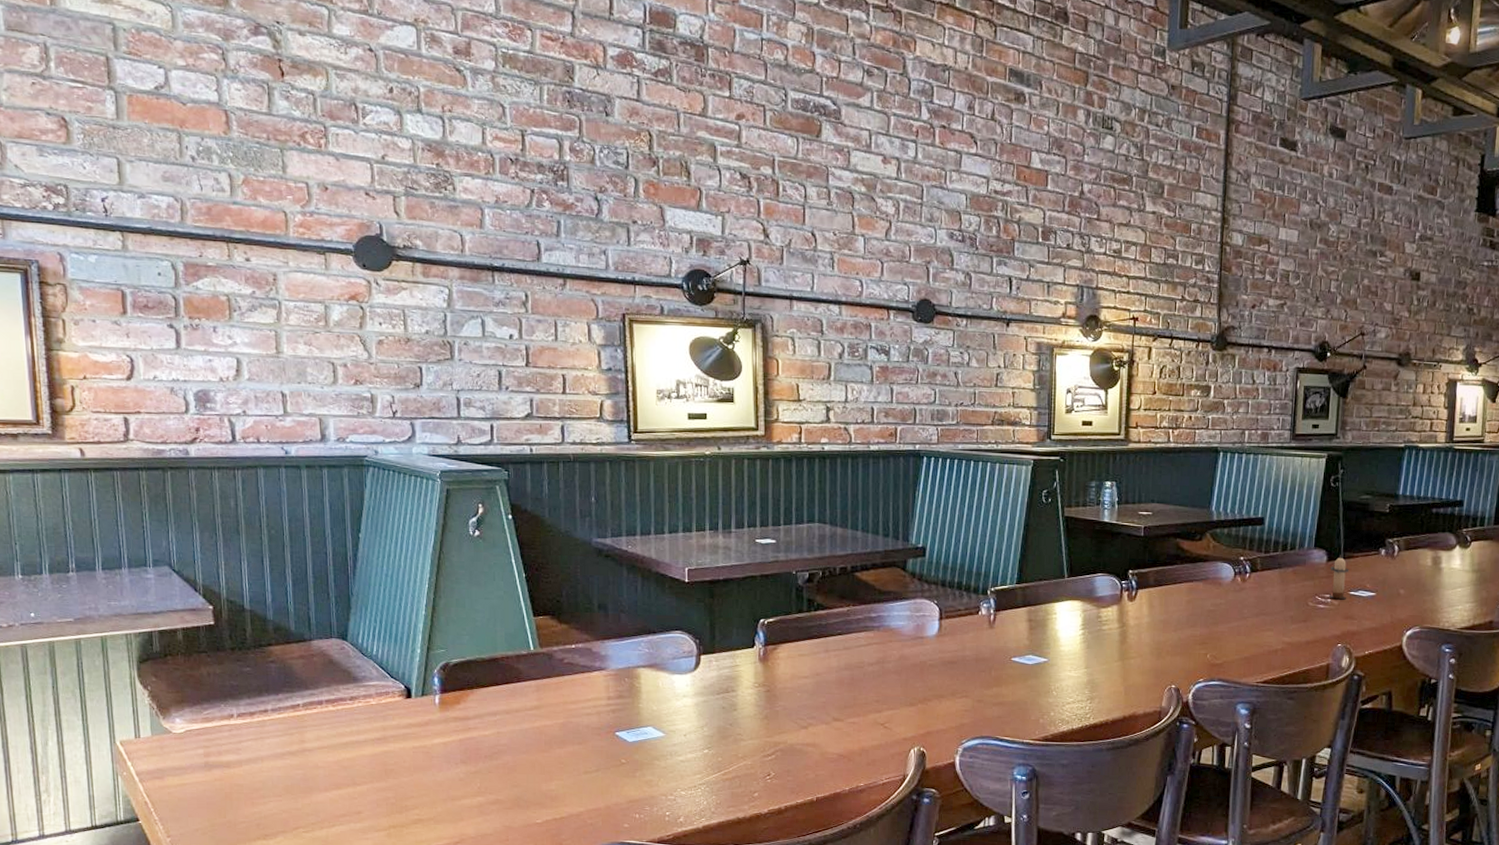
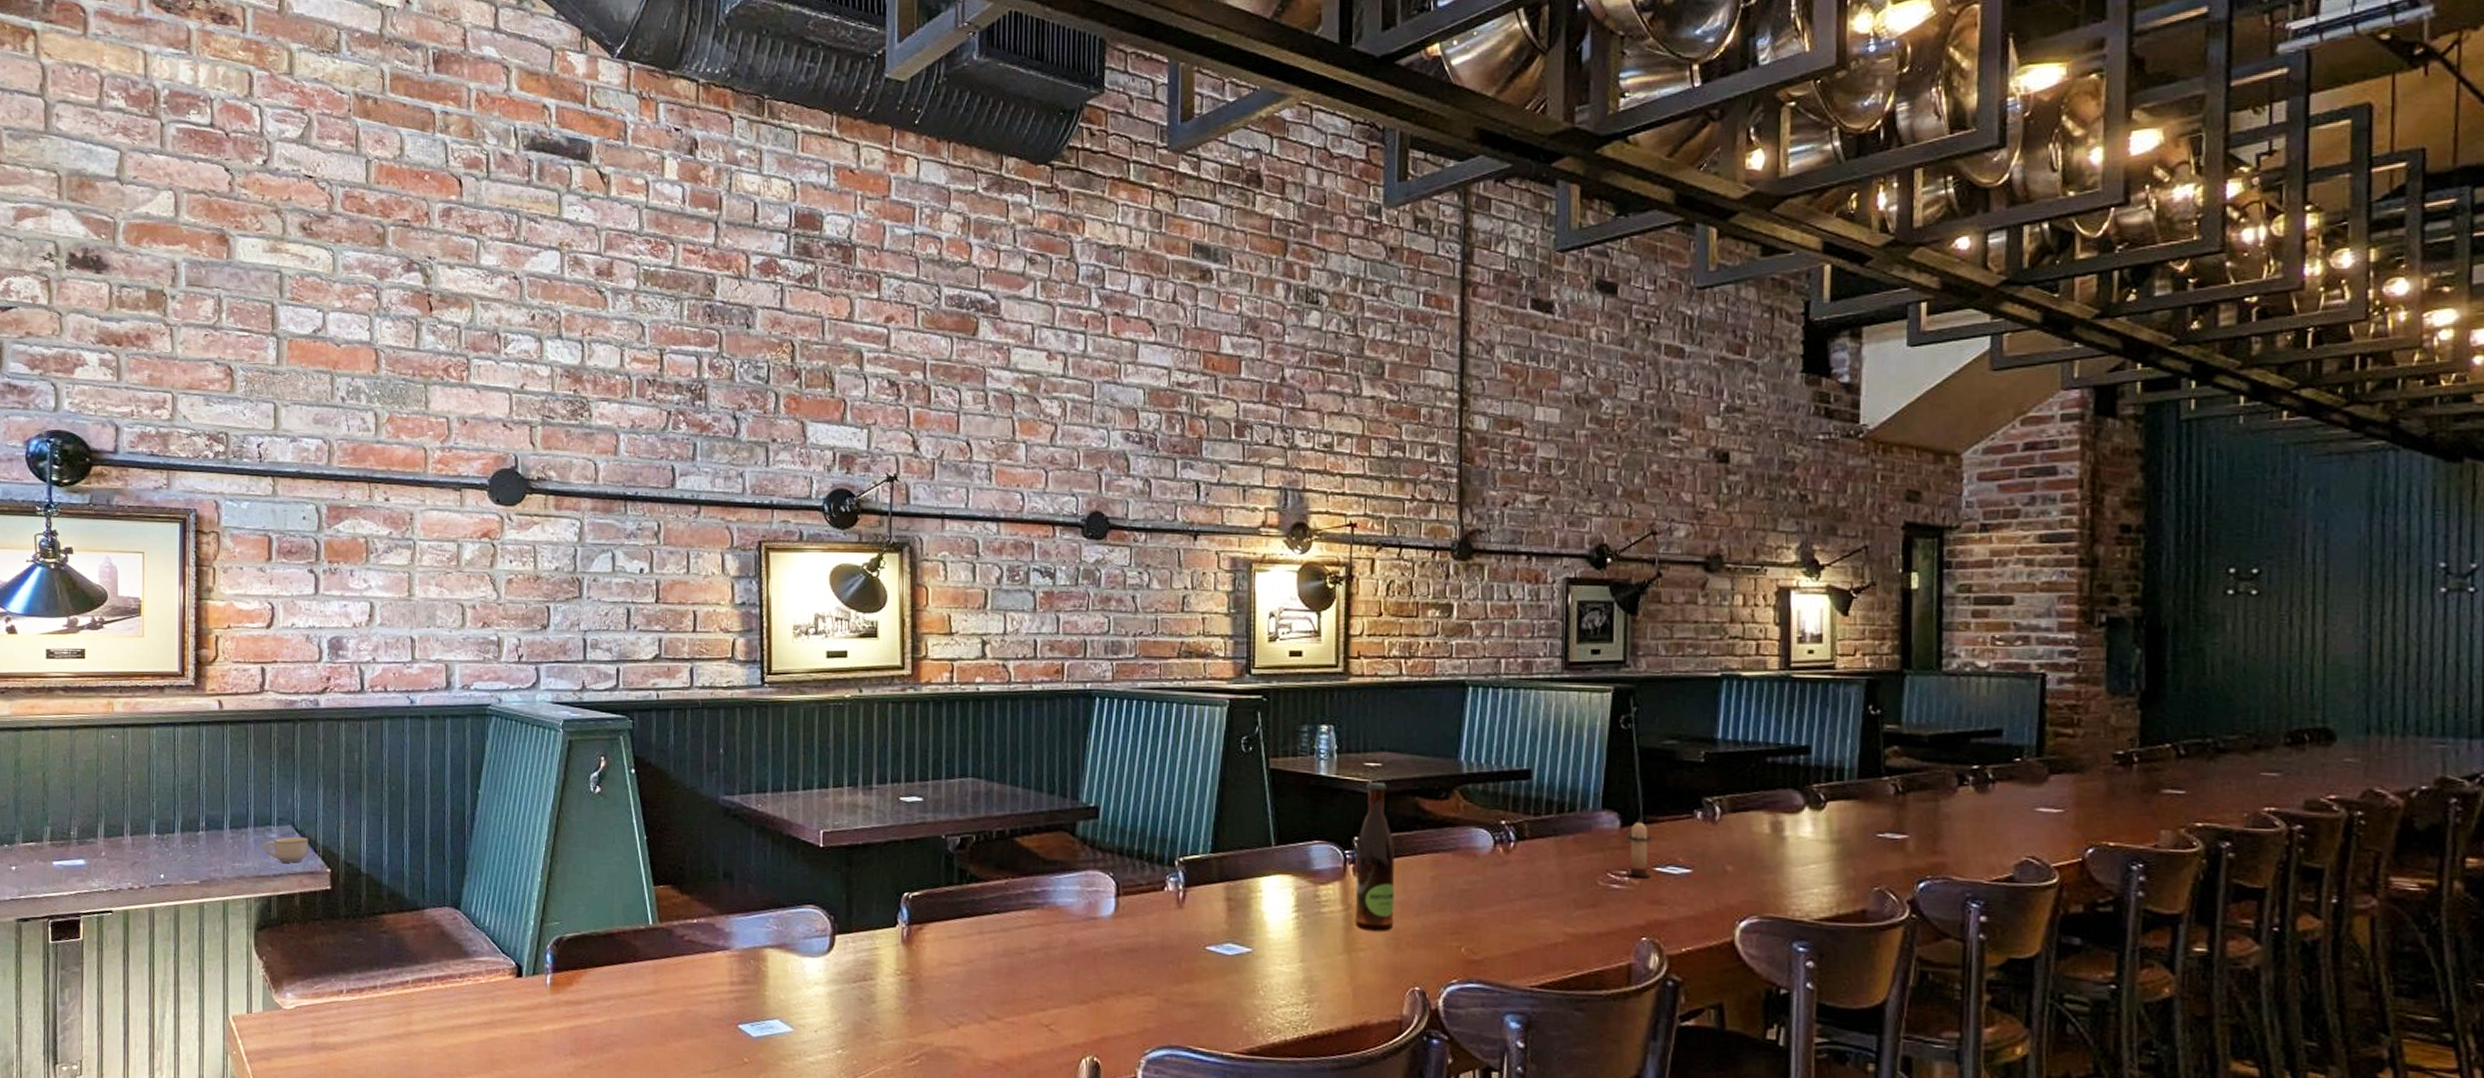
cup: none [139,577,188,601] -> present [263,836,309,863]
bottle: none [1127,527,1160,644] -> present [1355,782,1395,933]

